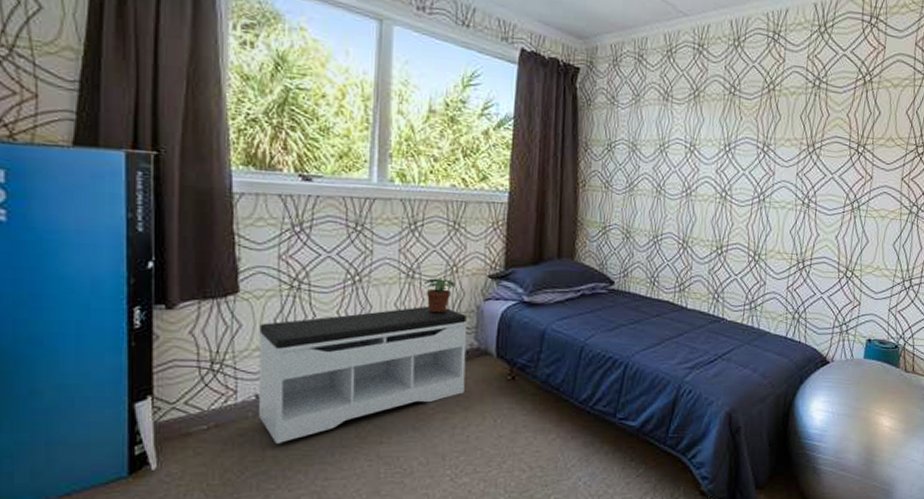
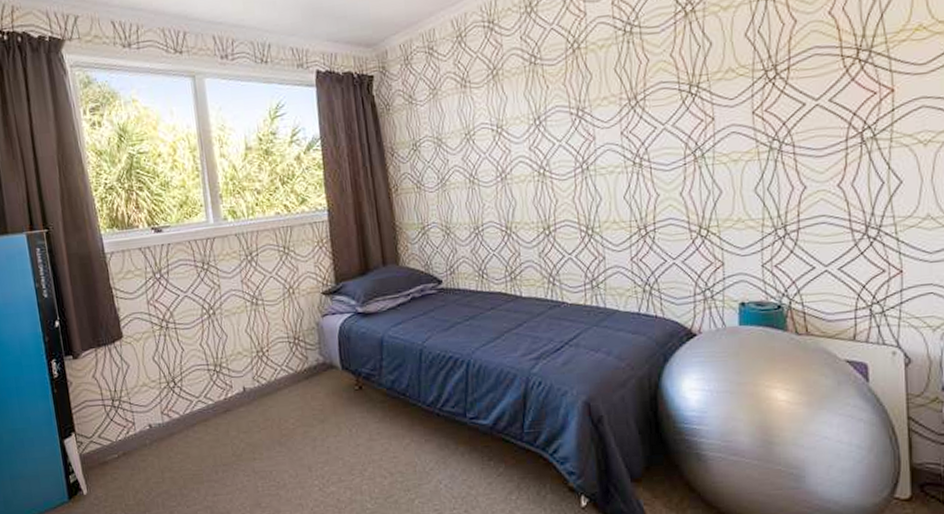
bench: present [257,306,468,445] -> none [142,328,318,467]
potted plant: present [425,278,456,313] -> none [267,301,295,335]

